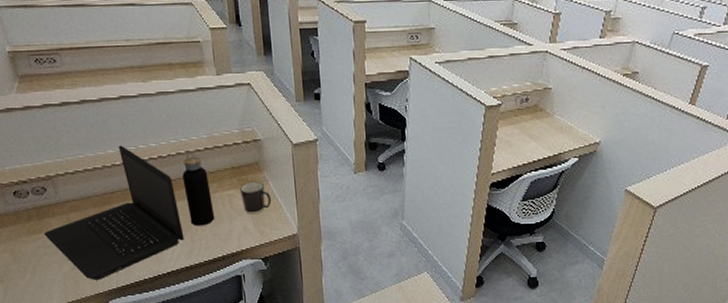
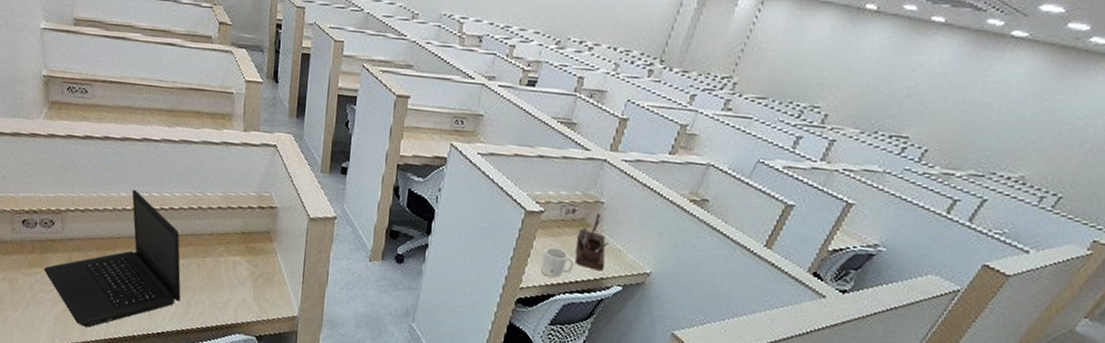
water bottle: present [182,152,215,226] -> none [189,208,217,290]
mug: present [240,181,272,214] -> none [246,251,278,287]
mug: none [507,133,535,161] -> present [541,246,575,279]
desk organizer: none [534,98,561,148] -> present [574,213,609,271]

